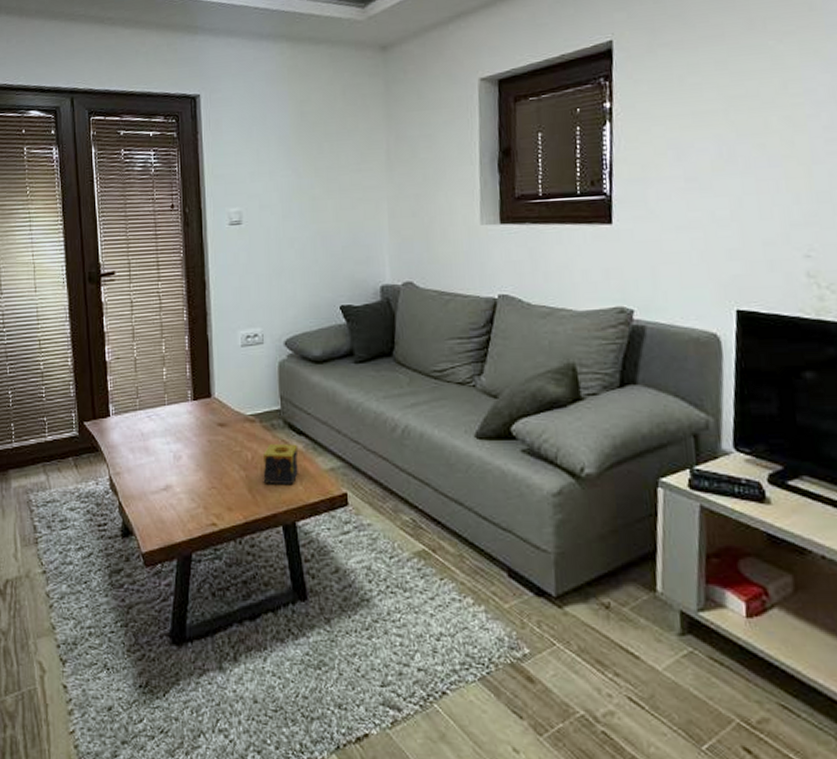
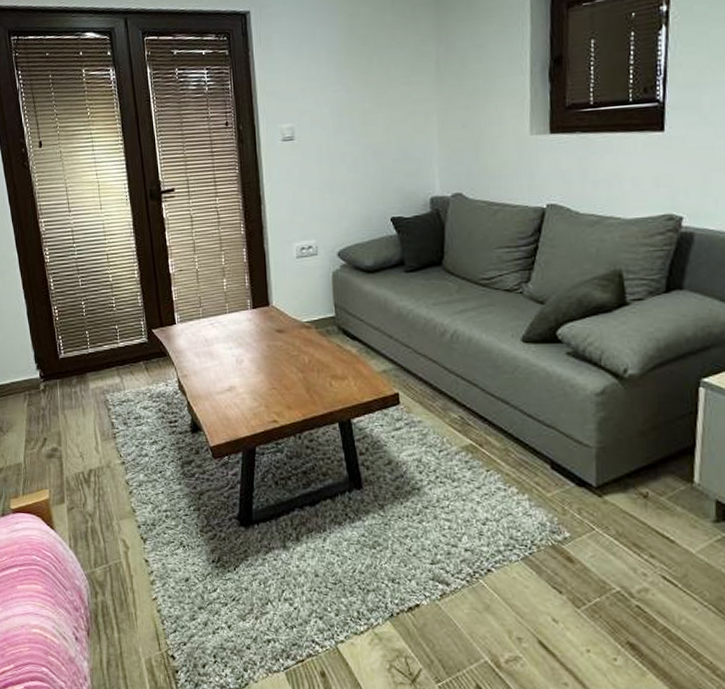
candle: present [263,444,298,484] -> none [319,348,352,385]

